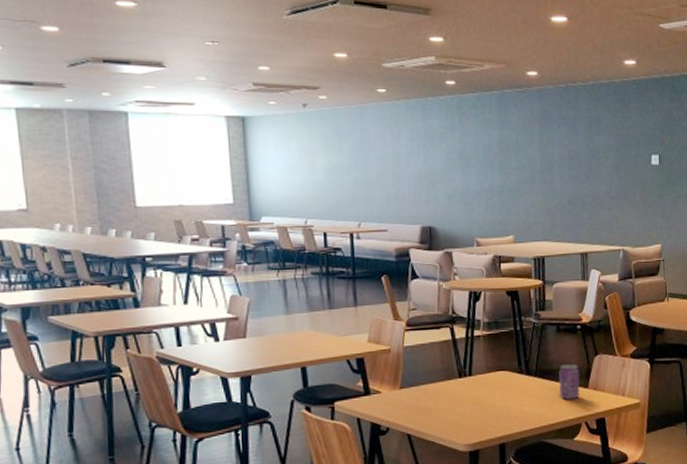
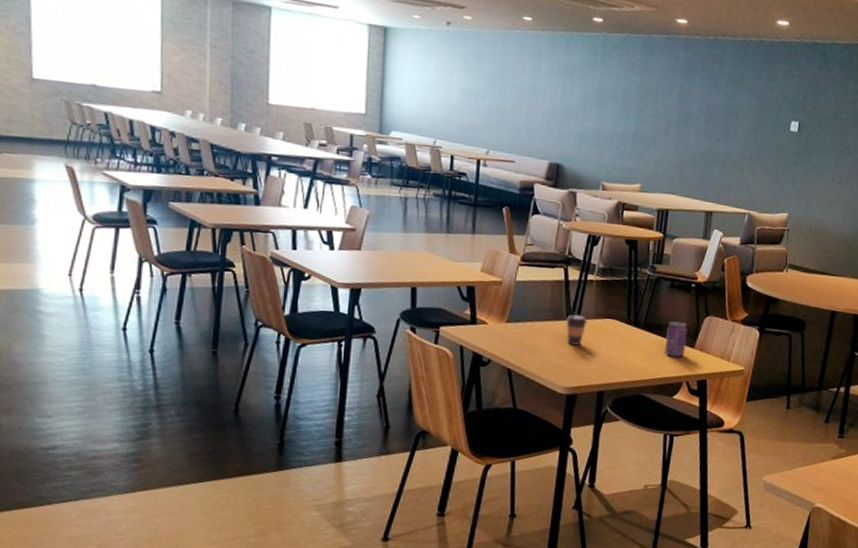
coffee cup: none [457,371,480,402] -> present [565,314,588,346]

